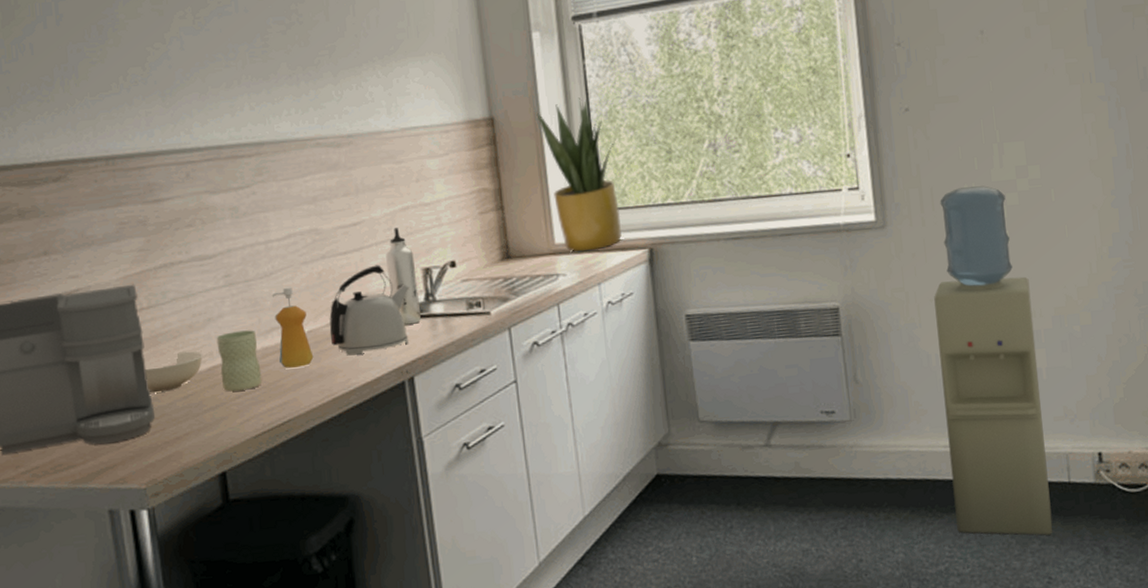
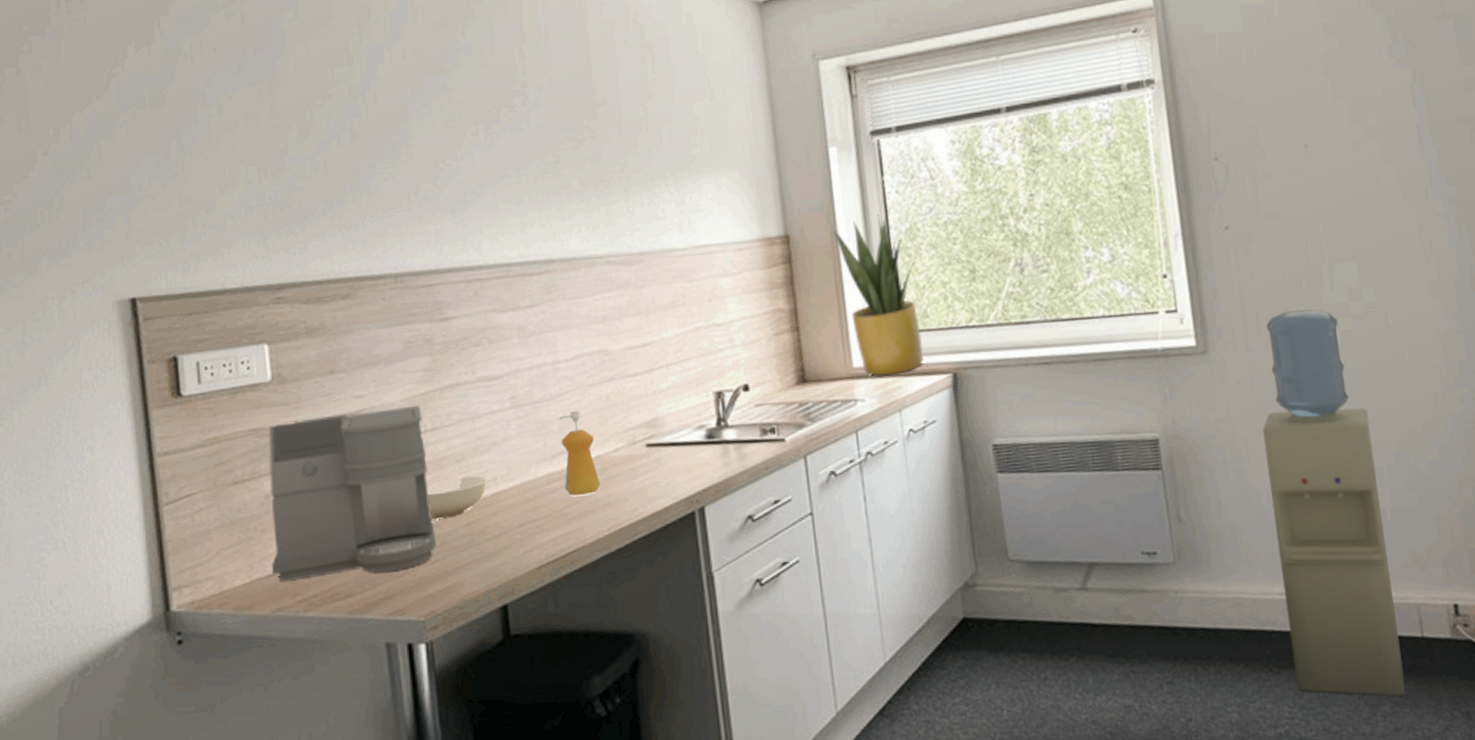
mug: present [216,330,262,392] -> none [501,454,547,519]
kettle: present [329,265,410,356] -> none [617,387,702,483]
water bottle: present [386,228,422,325] -> none [676,349,713,452]

